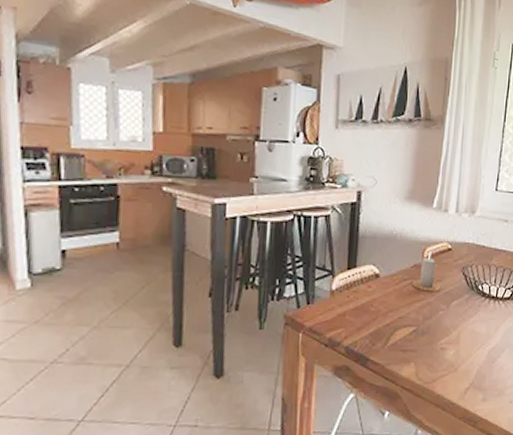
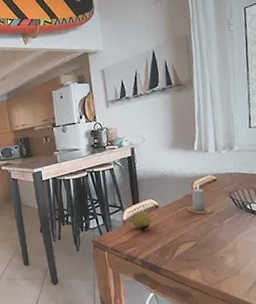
fruit: none [341,279,369,306] -> present [131,210,152,230]

